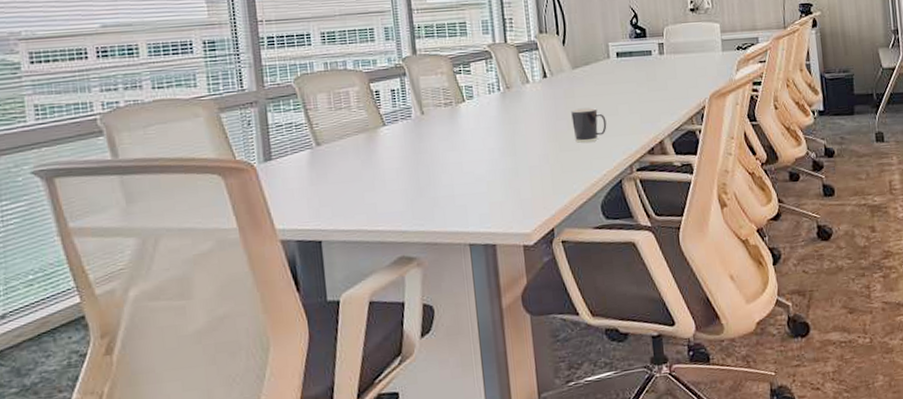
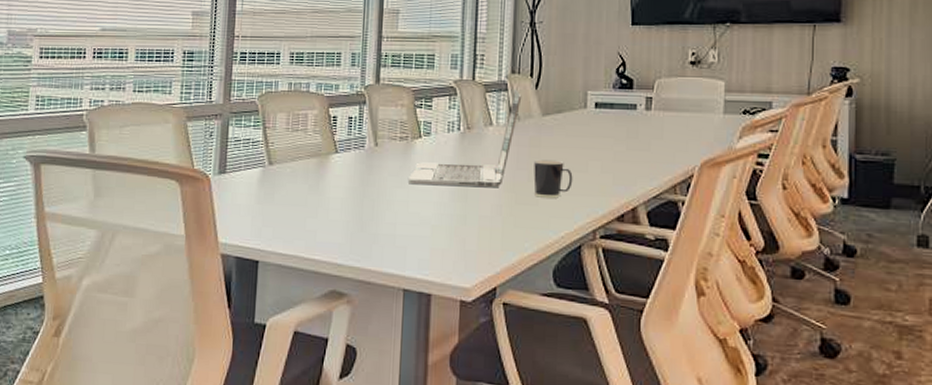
laptop: none [459,47,552,147] -> present [409,89,522,187]

